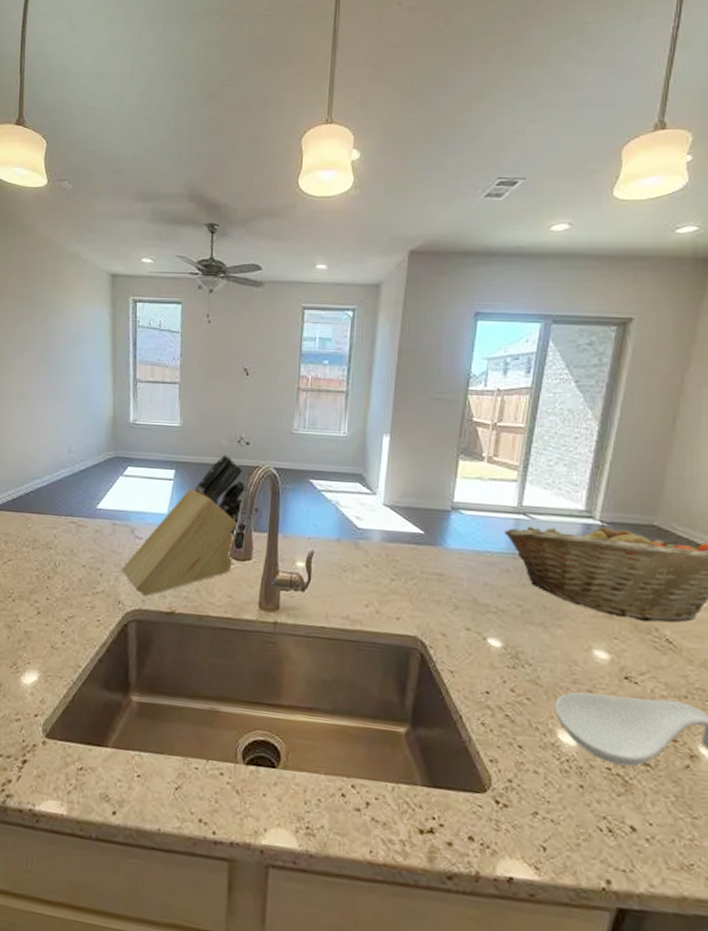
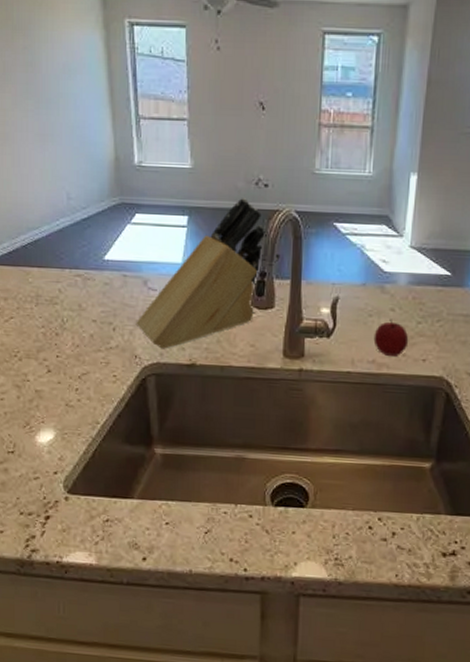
apple: none [347,574,383,613] -> present [373,318,409,356]

